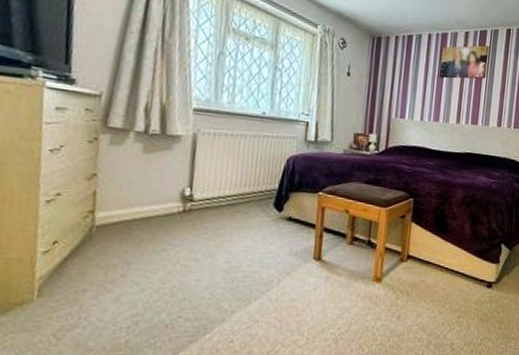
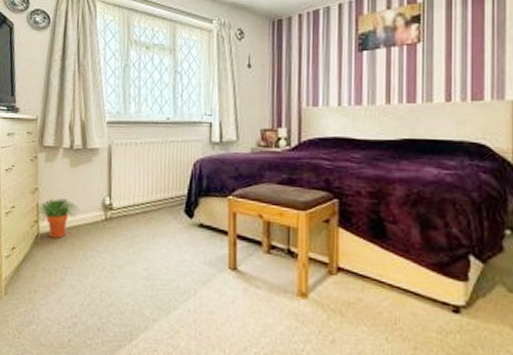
potted plant: none [90,186,152,231] -> present [35,198,80,238]

